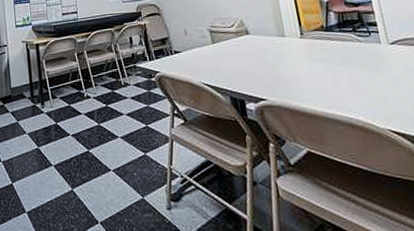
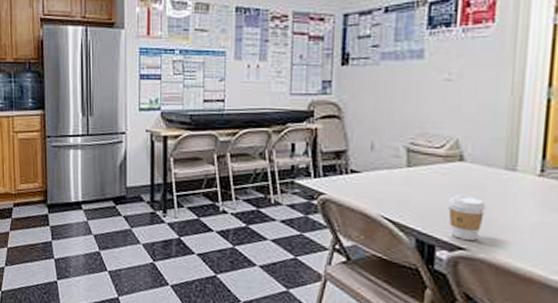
coffee cup: none [246,59,273,93] -> present [448,194,487,241]

